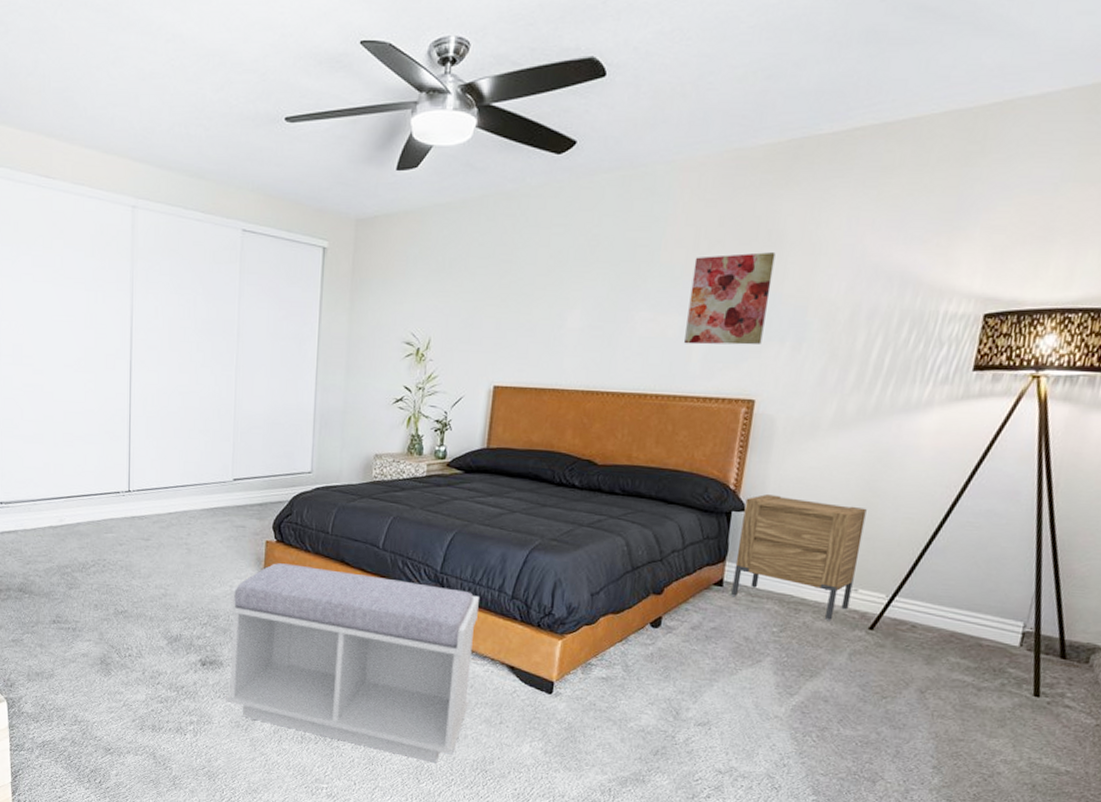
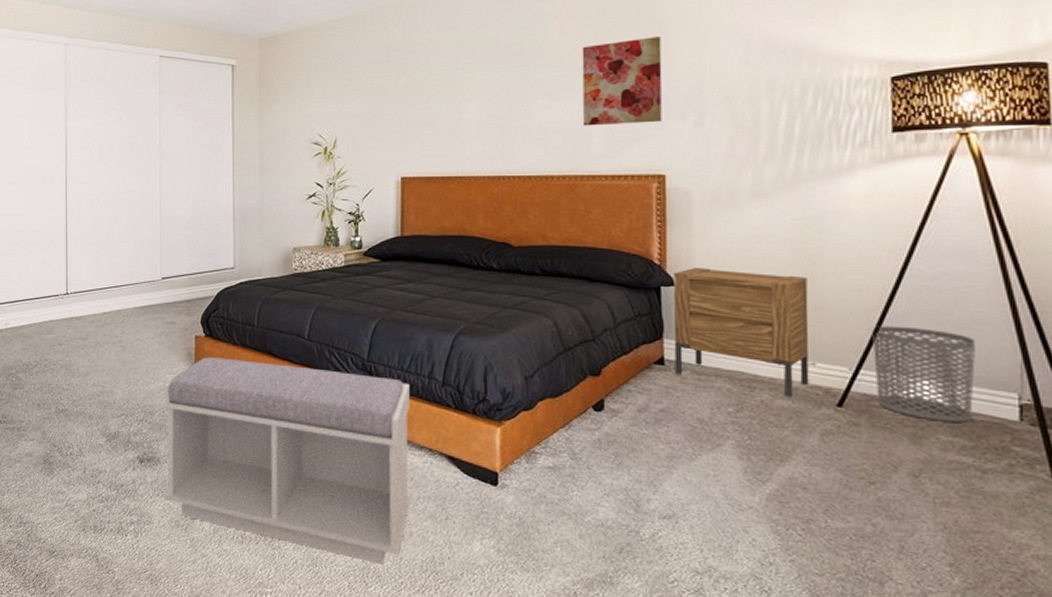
waste bin: none [904,557,999,647] -> present [872,325,975,423]

